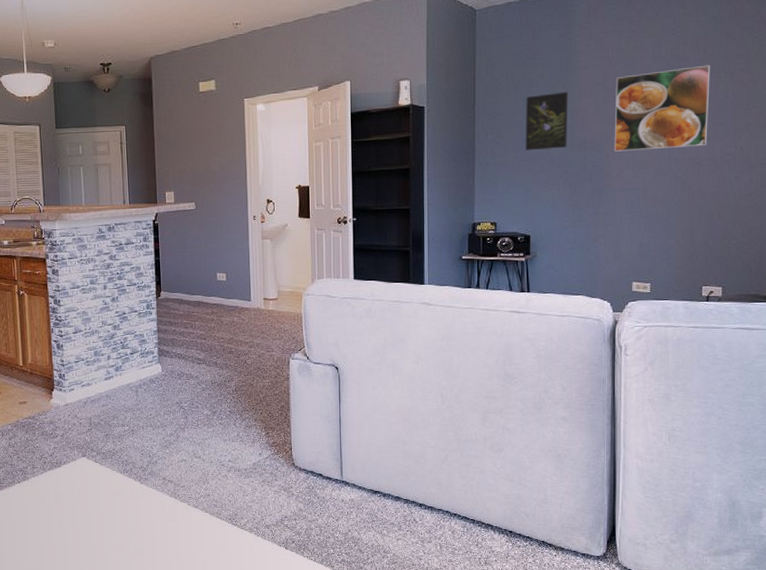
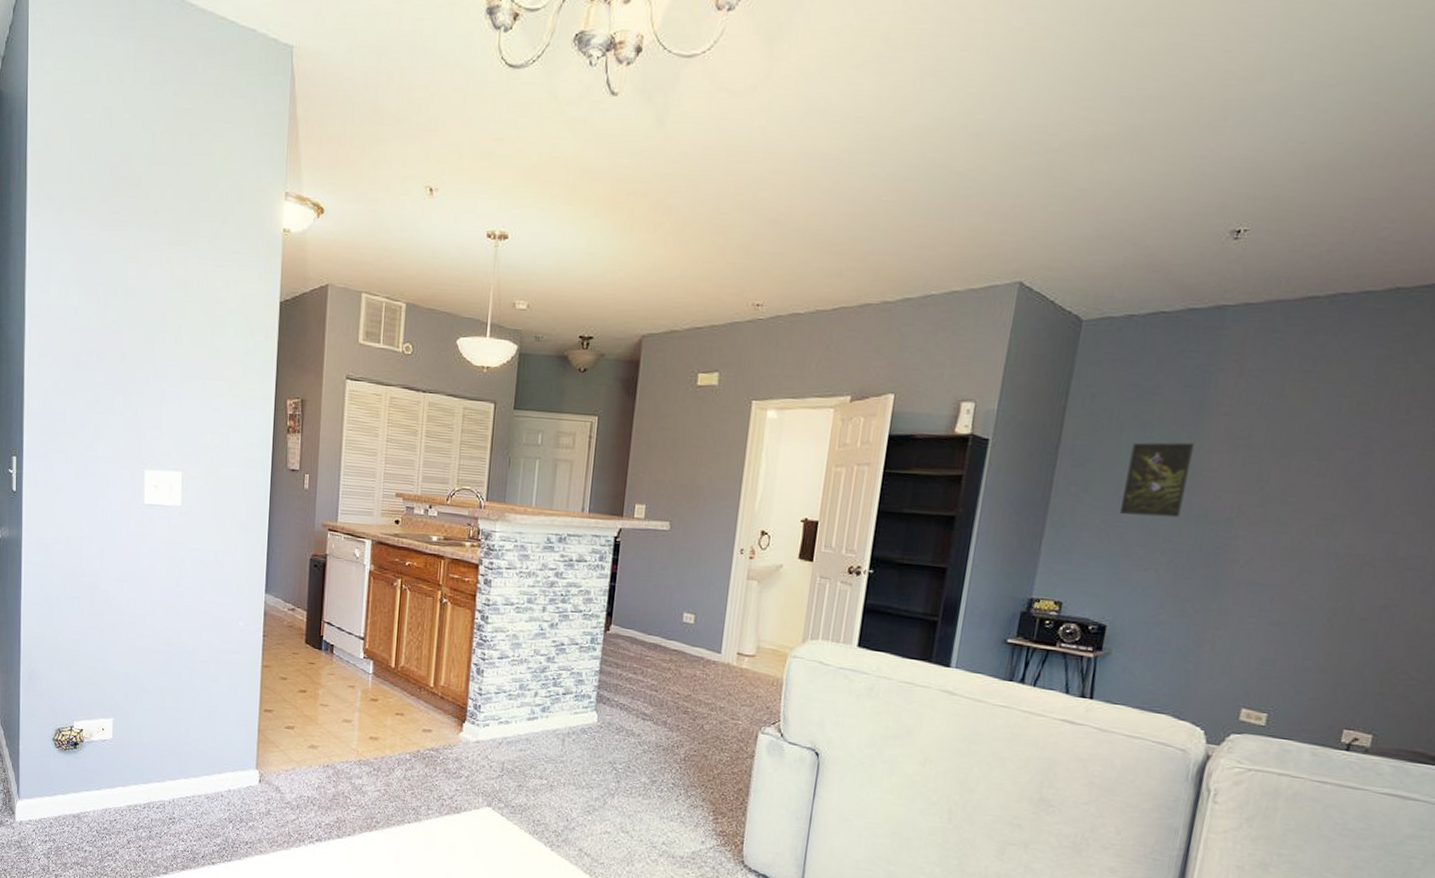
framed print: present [614,65,711,152] -> none [1247,430,1413,541]

